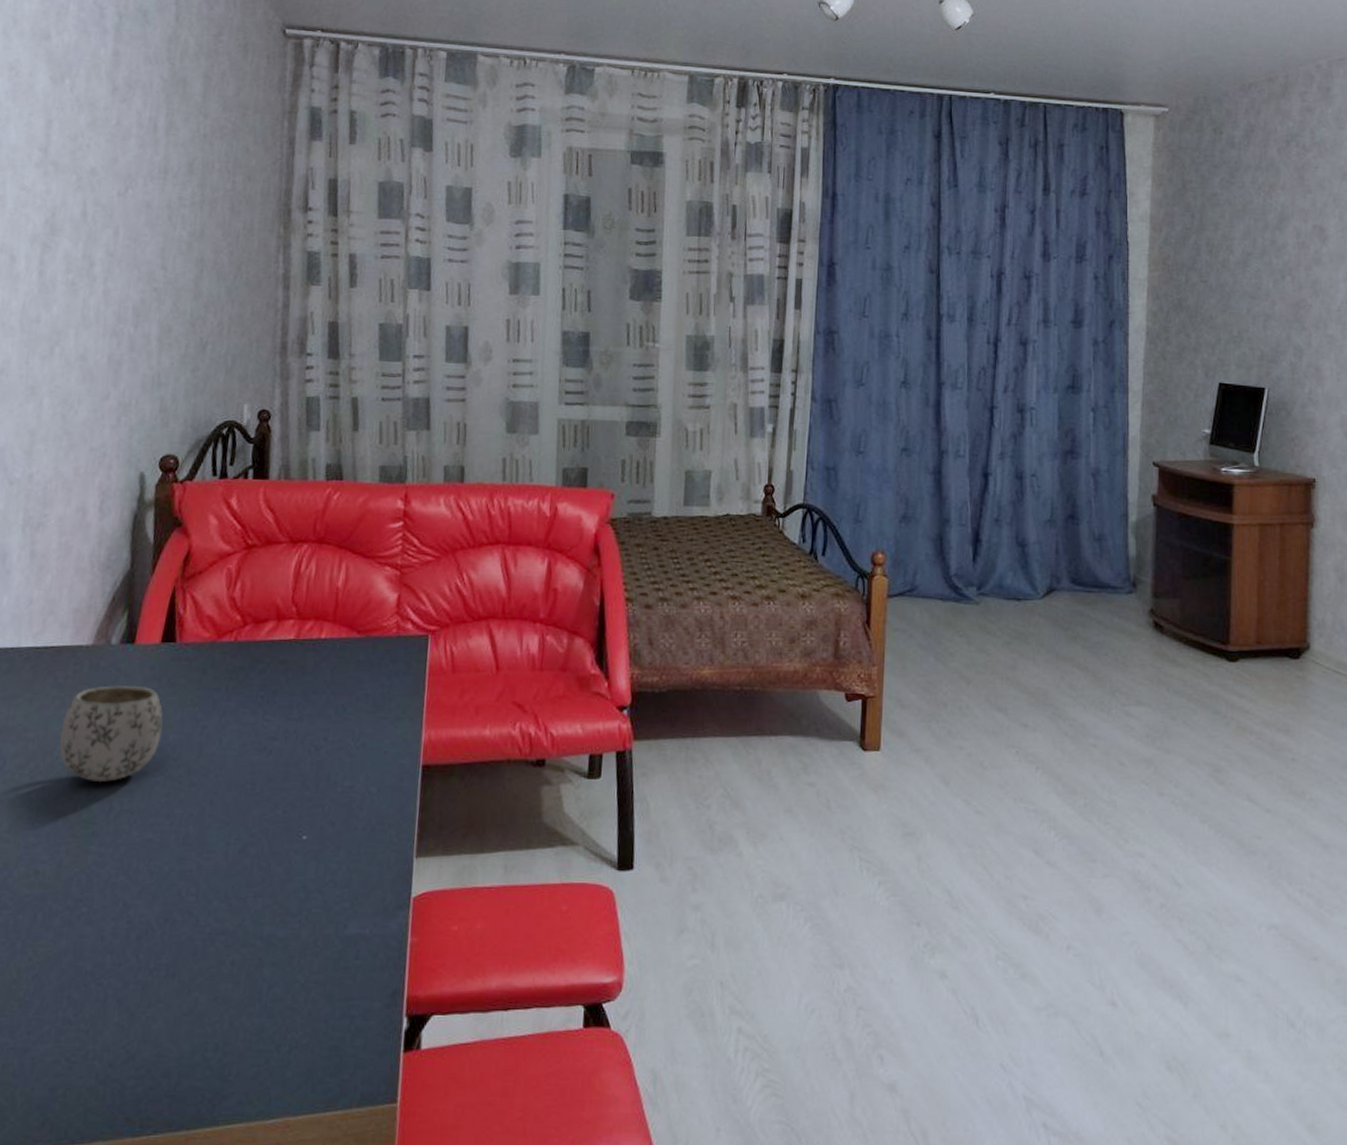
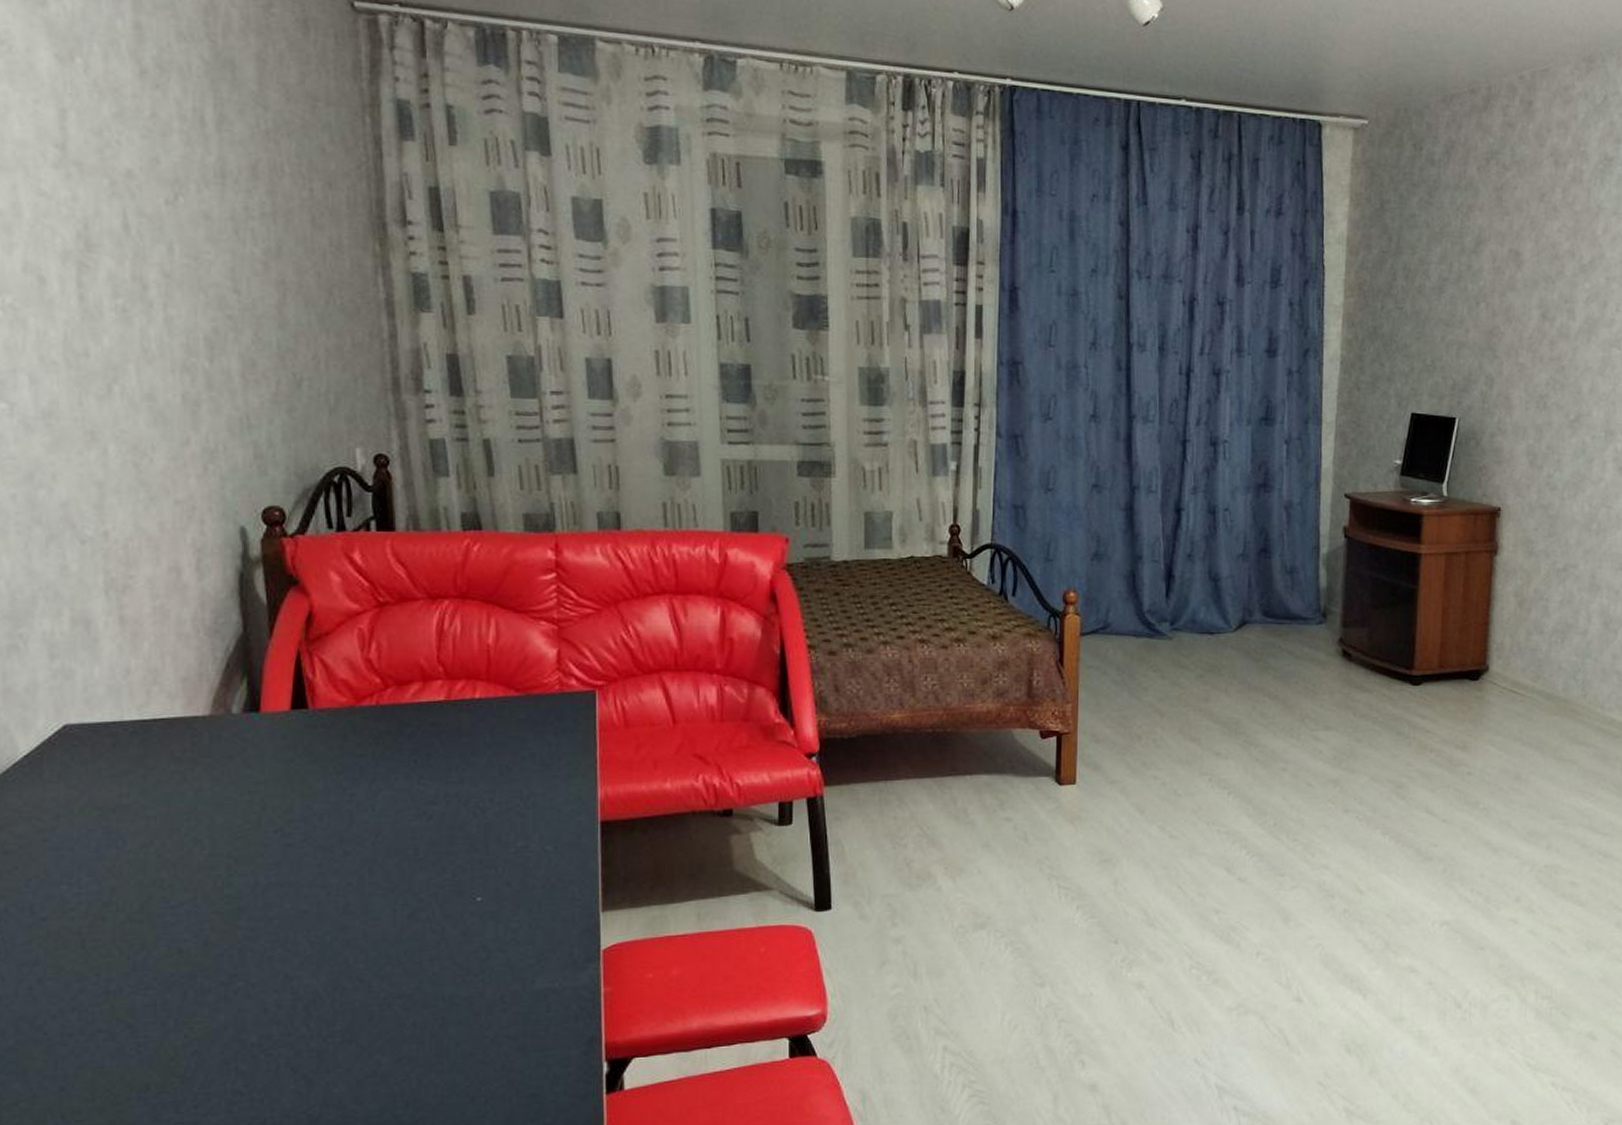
mug: present [59,685,163,782] -> none [186,756,304,856]

